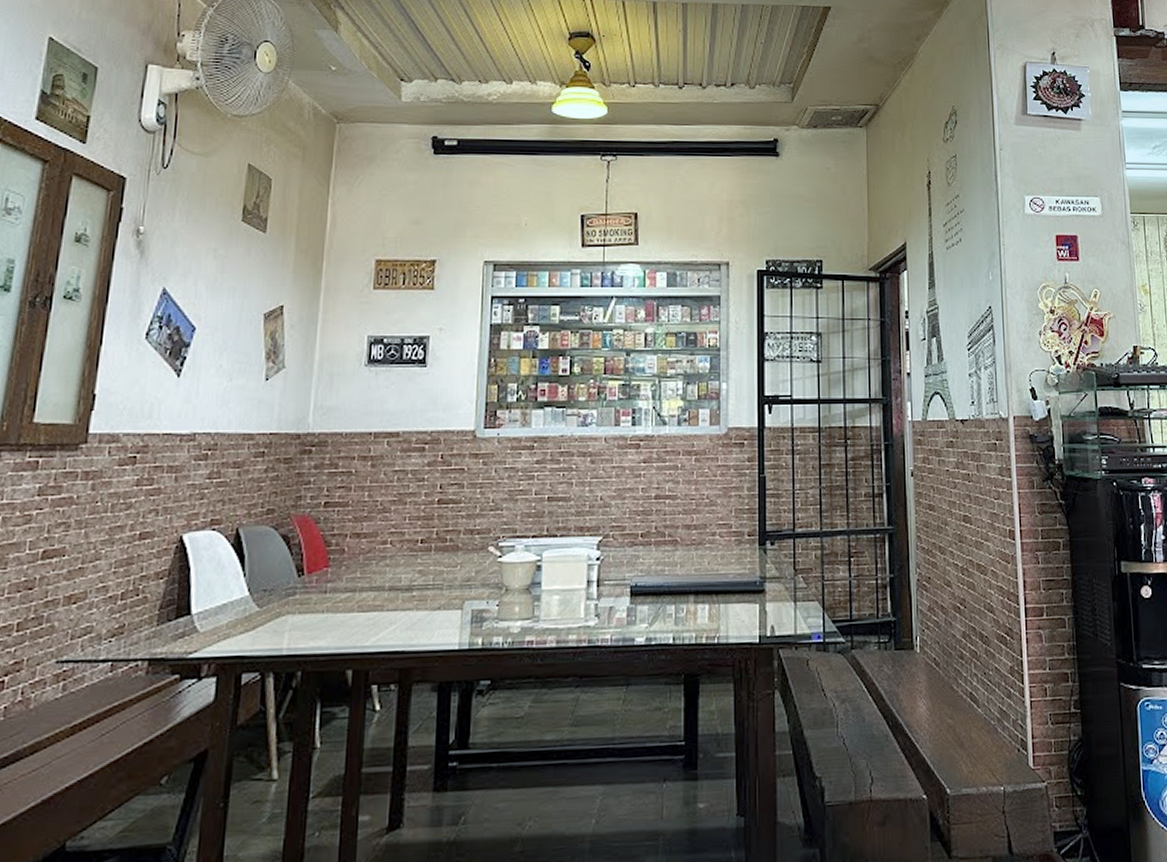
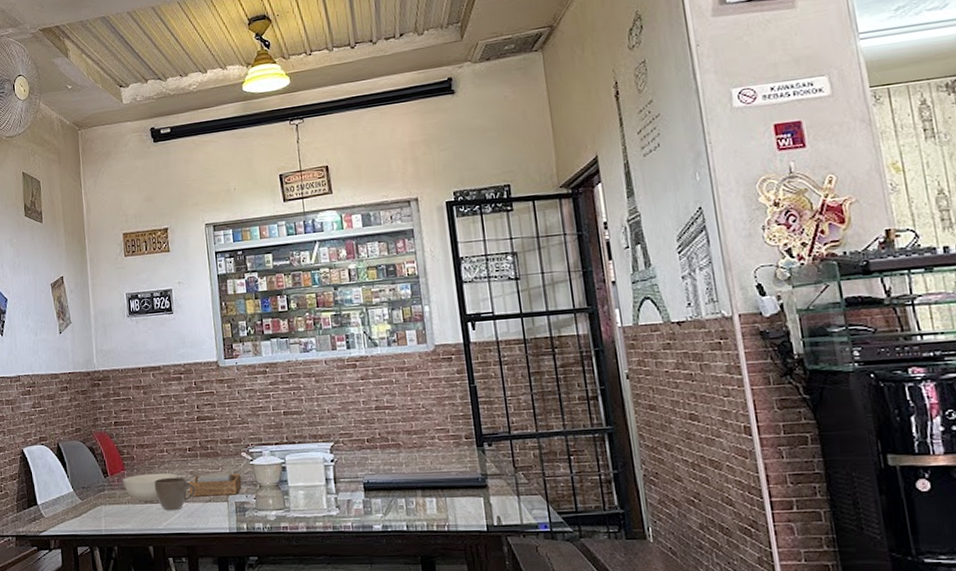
bowl: none [322,571,402,610] -> present [122,472,179,502]
cup: none [366,577,423,622] -> present [154,477,196,511]
napkin holder: none [413,571,484,603] -> present [188,472,242,497]

